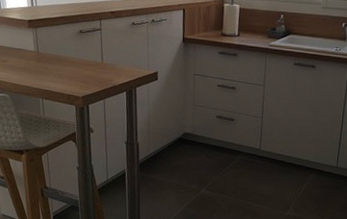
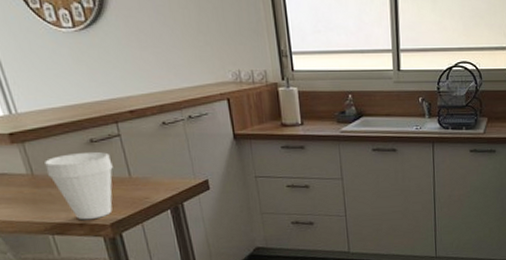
cup: none [47,39,92,91] -> present [45,151,113,220]

